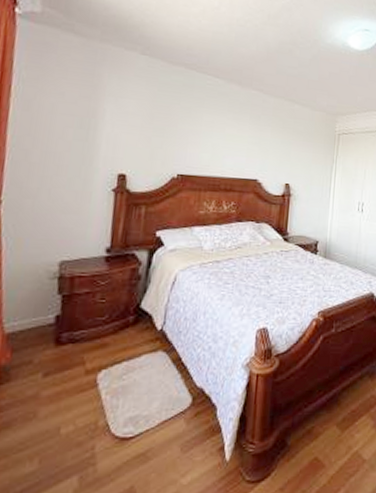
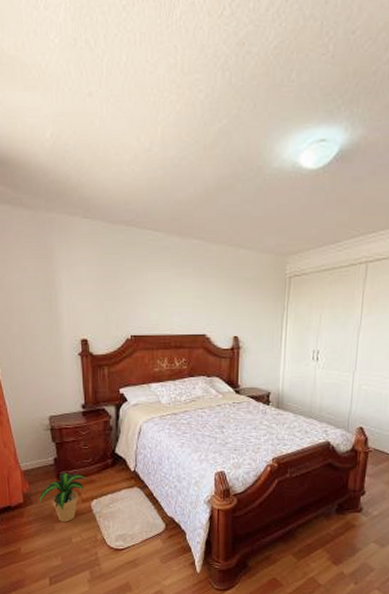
potted plant: none [22,334,98,404] -> present [39,472,88,522]

